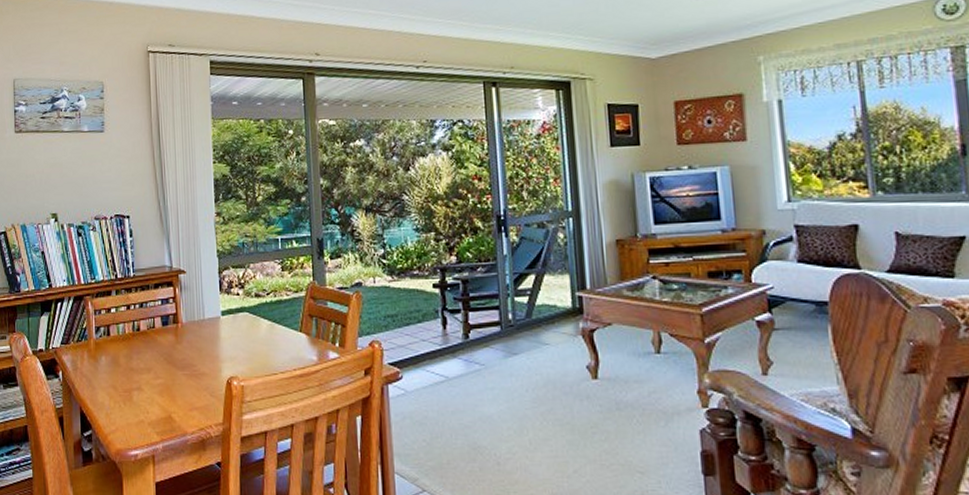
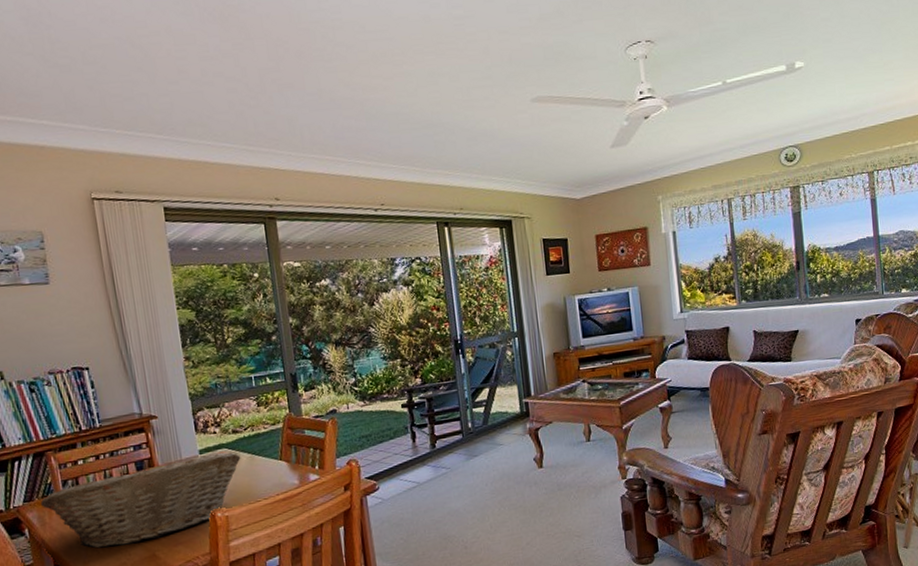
fruit basket: none [76,316,261,402] -> present [41,451,241,549]

